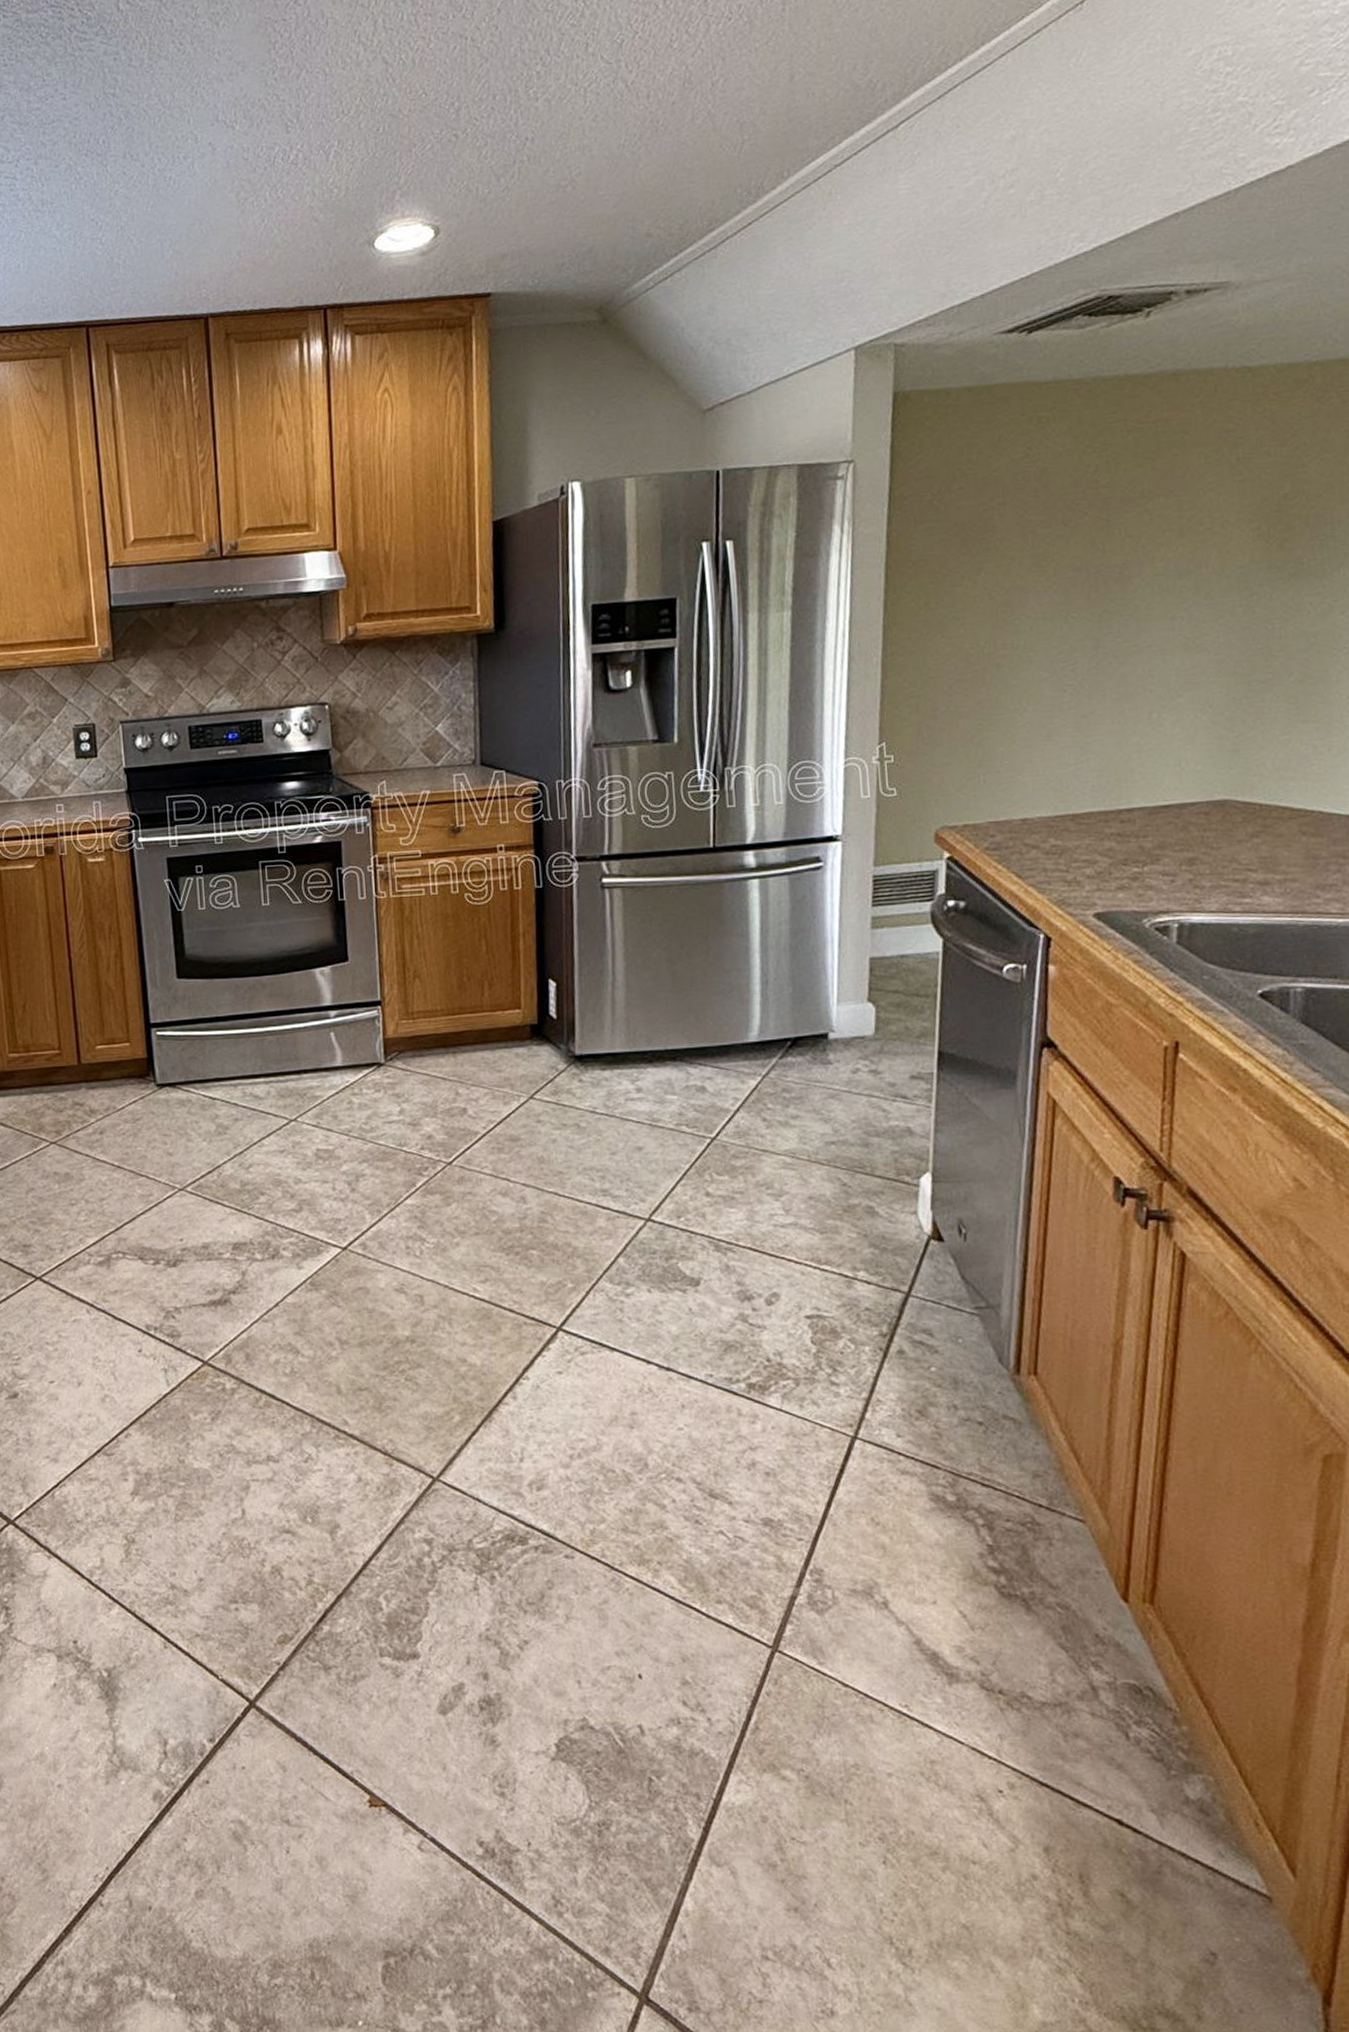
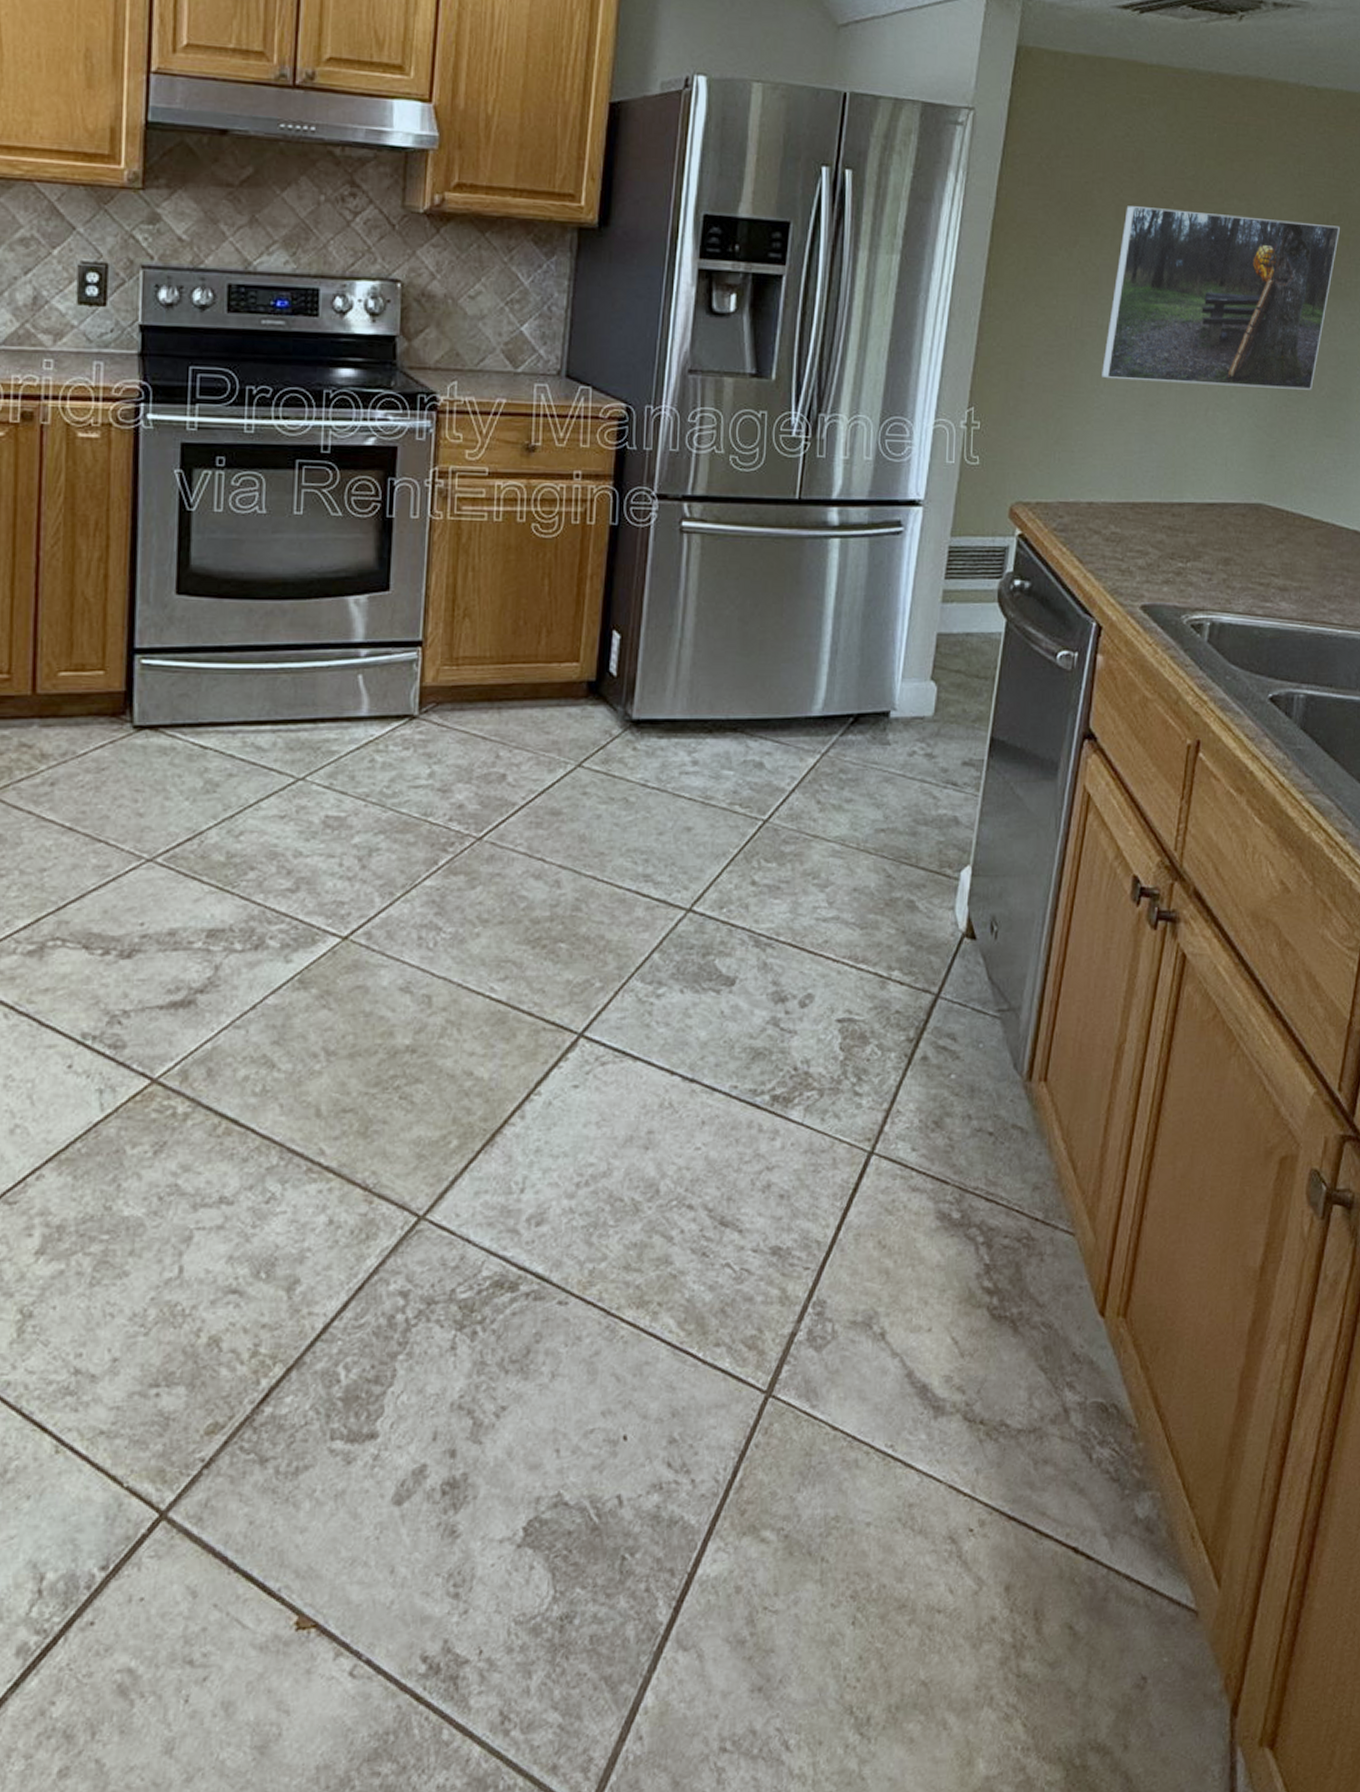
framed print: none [1022,504,1296,697] -> present [1100,206,1340,390]

